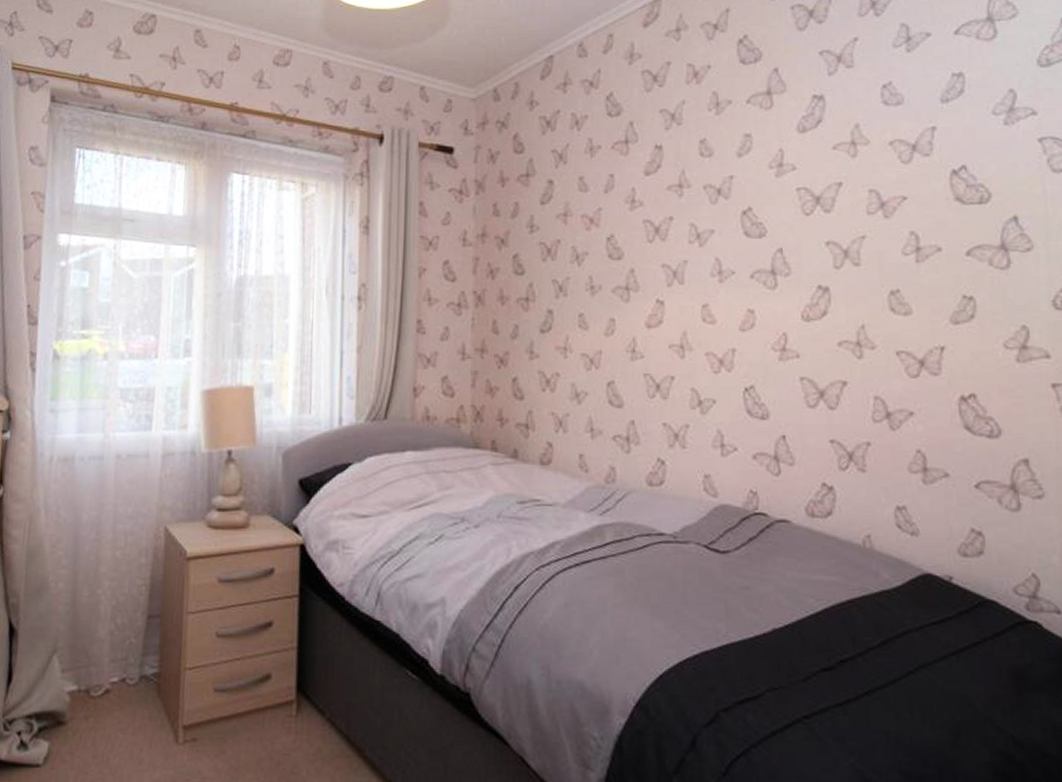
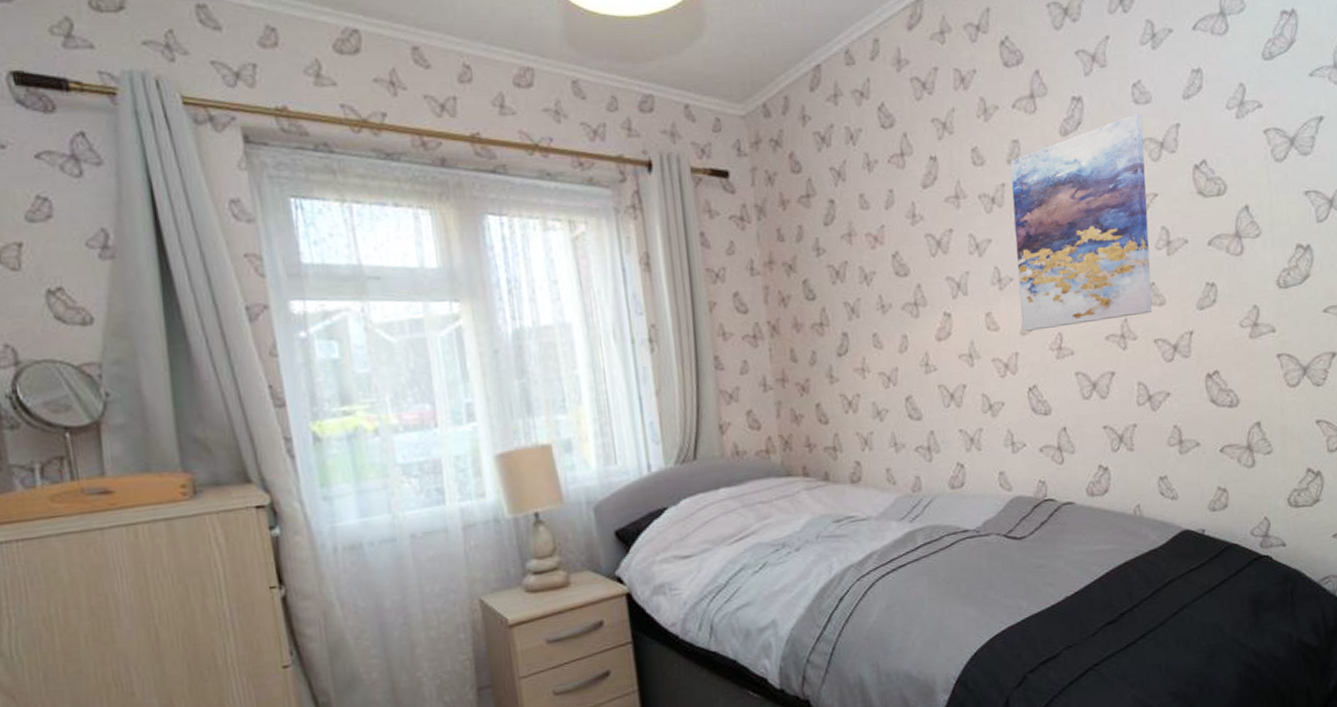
wall art: none [740,114,896,328] -> present [1010,113,1153,332]

